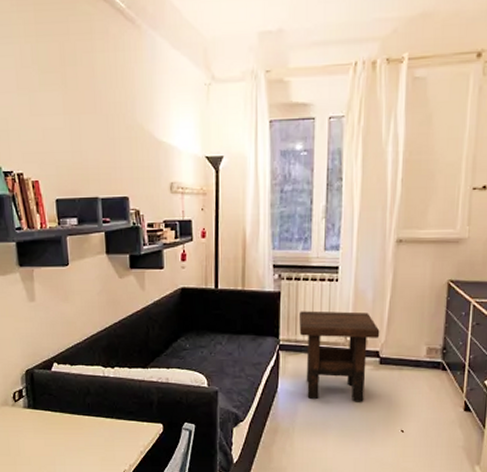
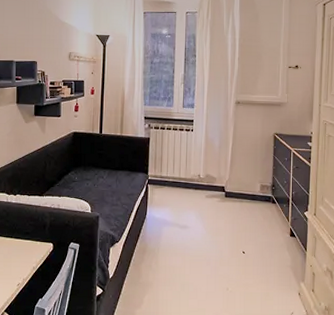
side table: present [299,311,380,401] -> none [164,153,225,227]

